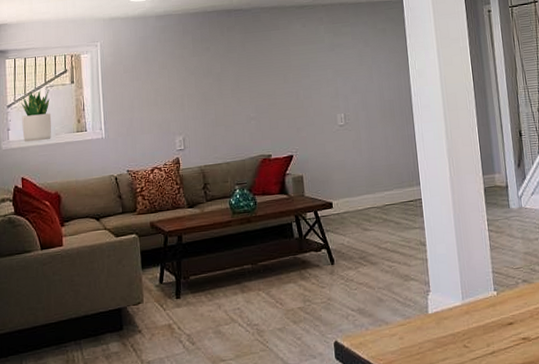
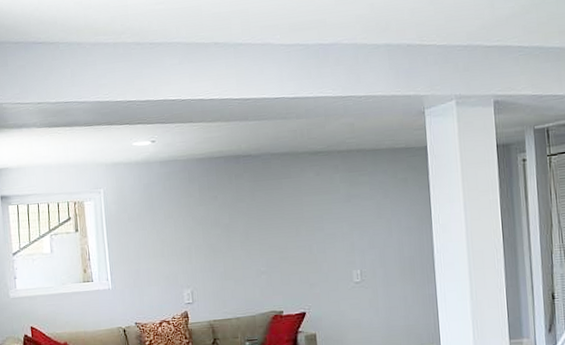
planter: present [21,88,52,143] -> none [26,236,58,292]

